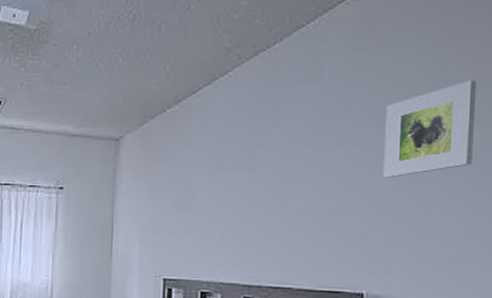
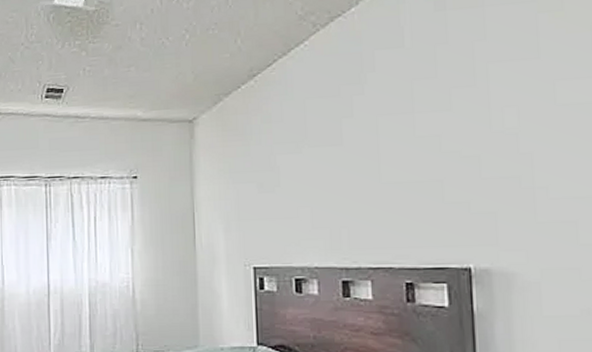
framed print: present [383,80,477,178] -> none [475,31,573,142]

